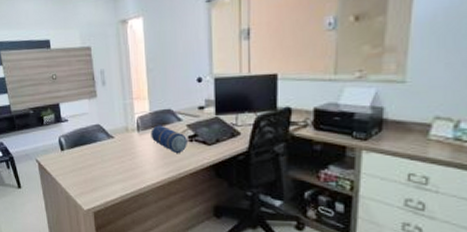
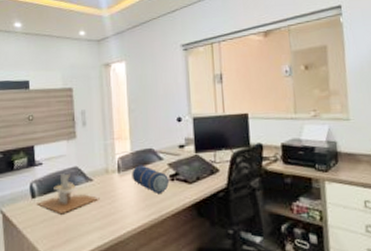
desk: none [65,130,121,167] -> present [37,173,100,215]

